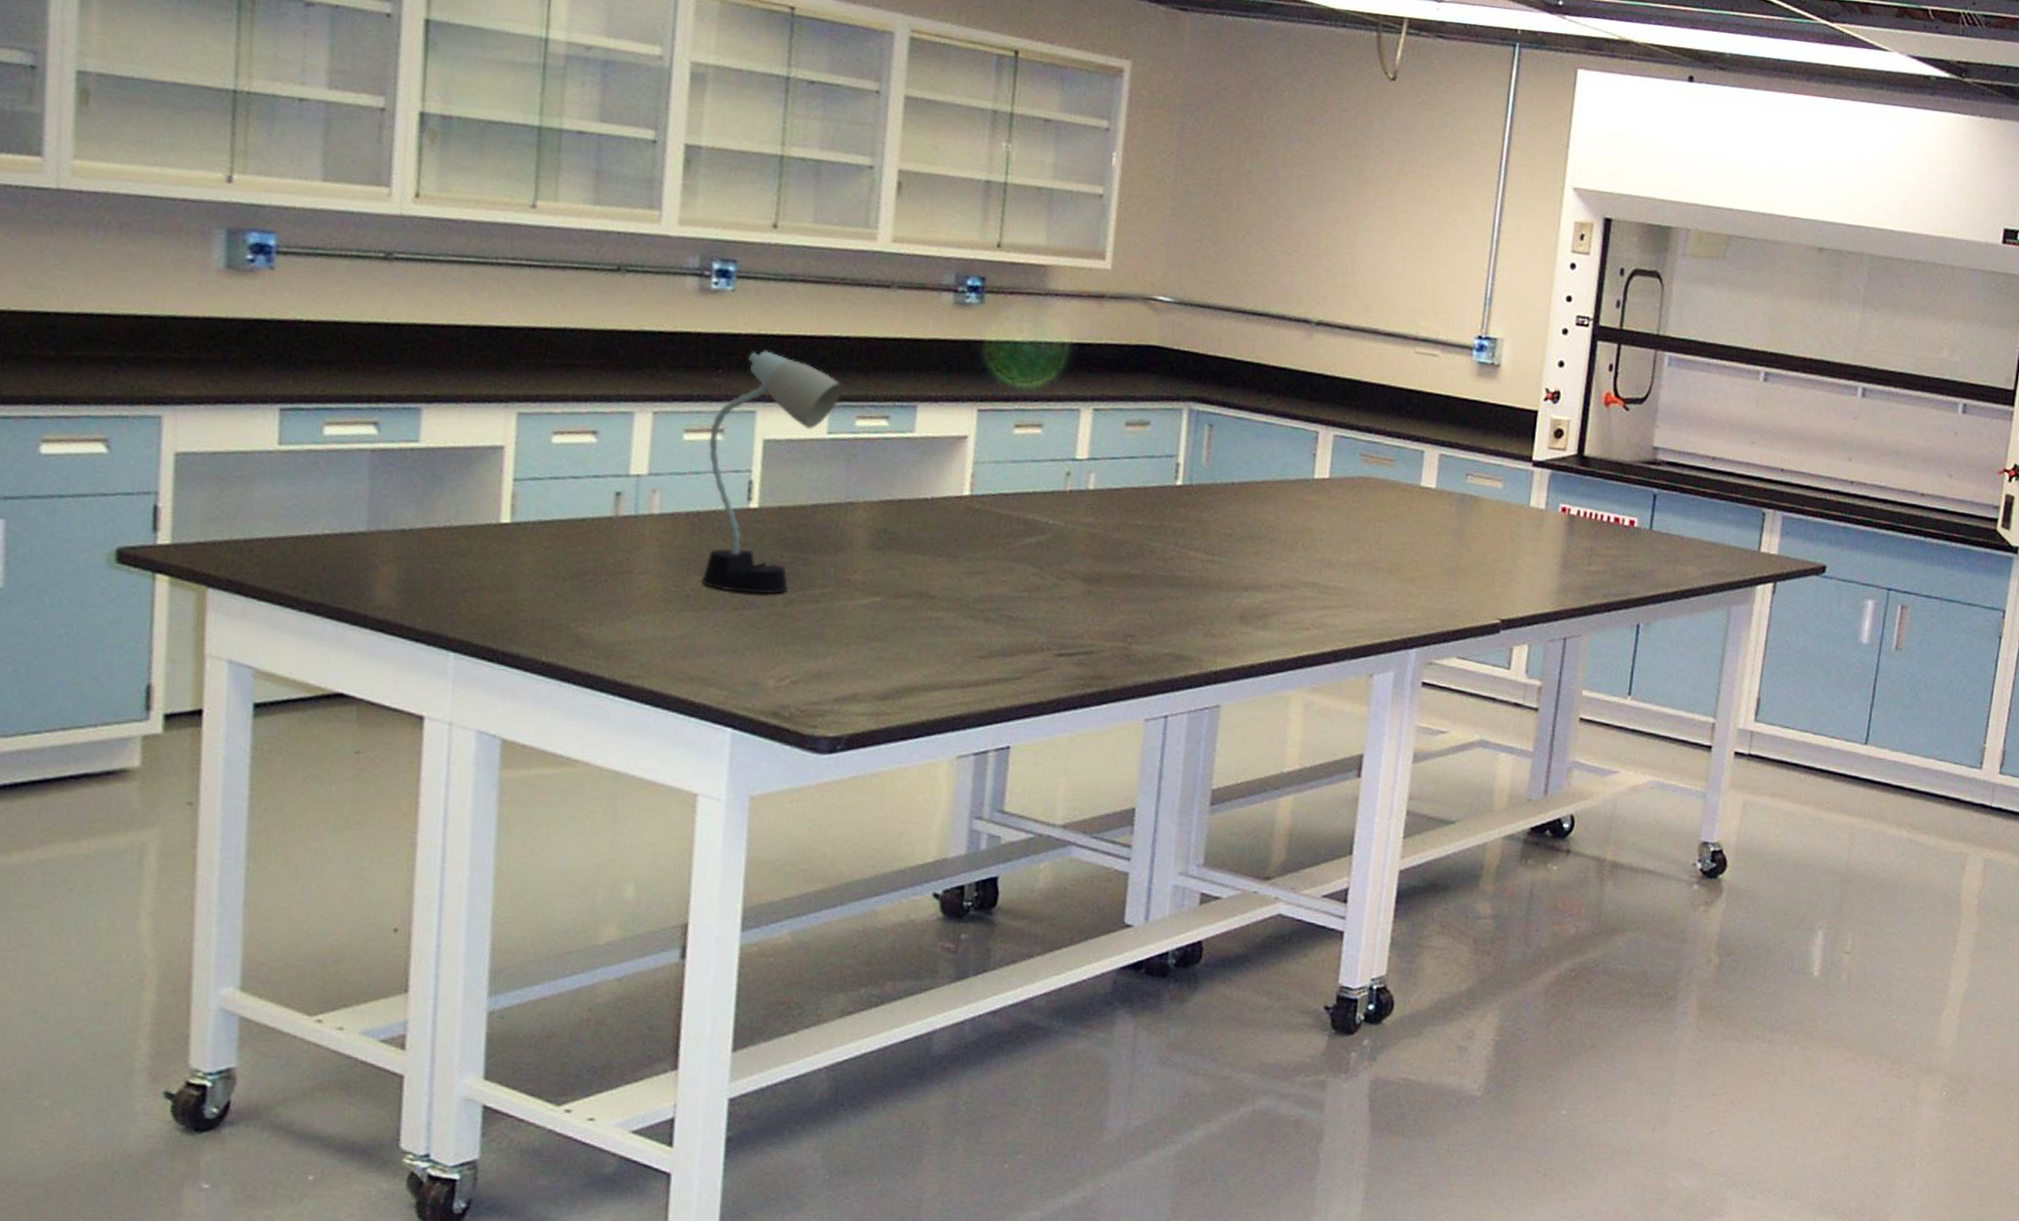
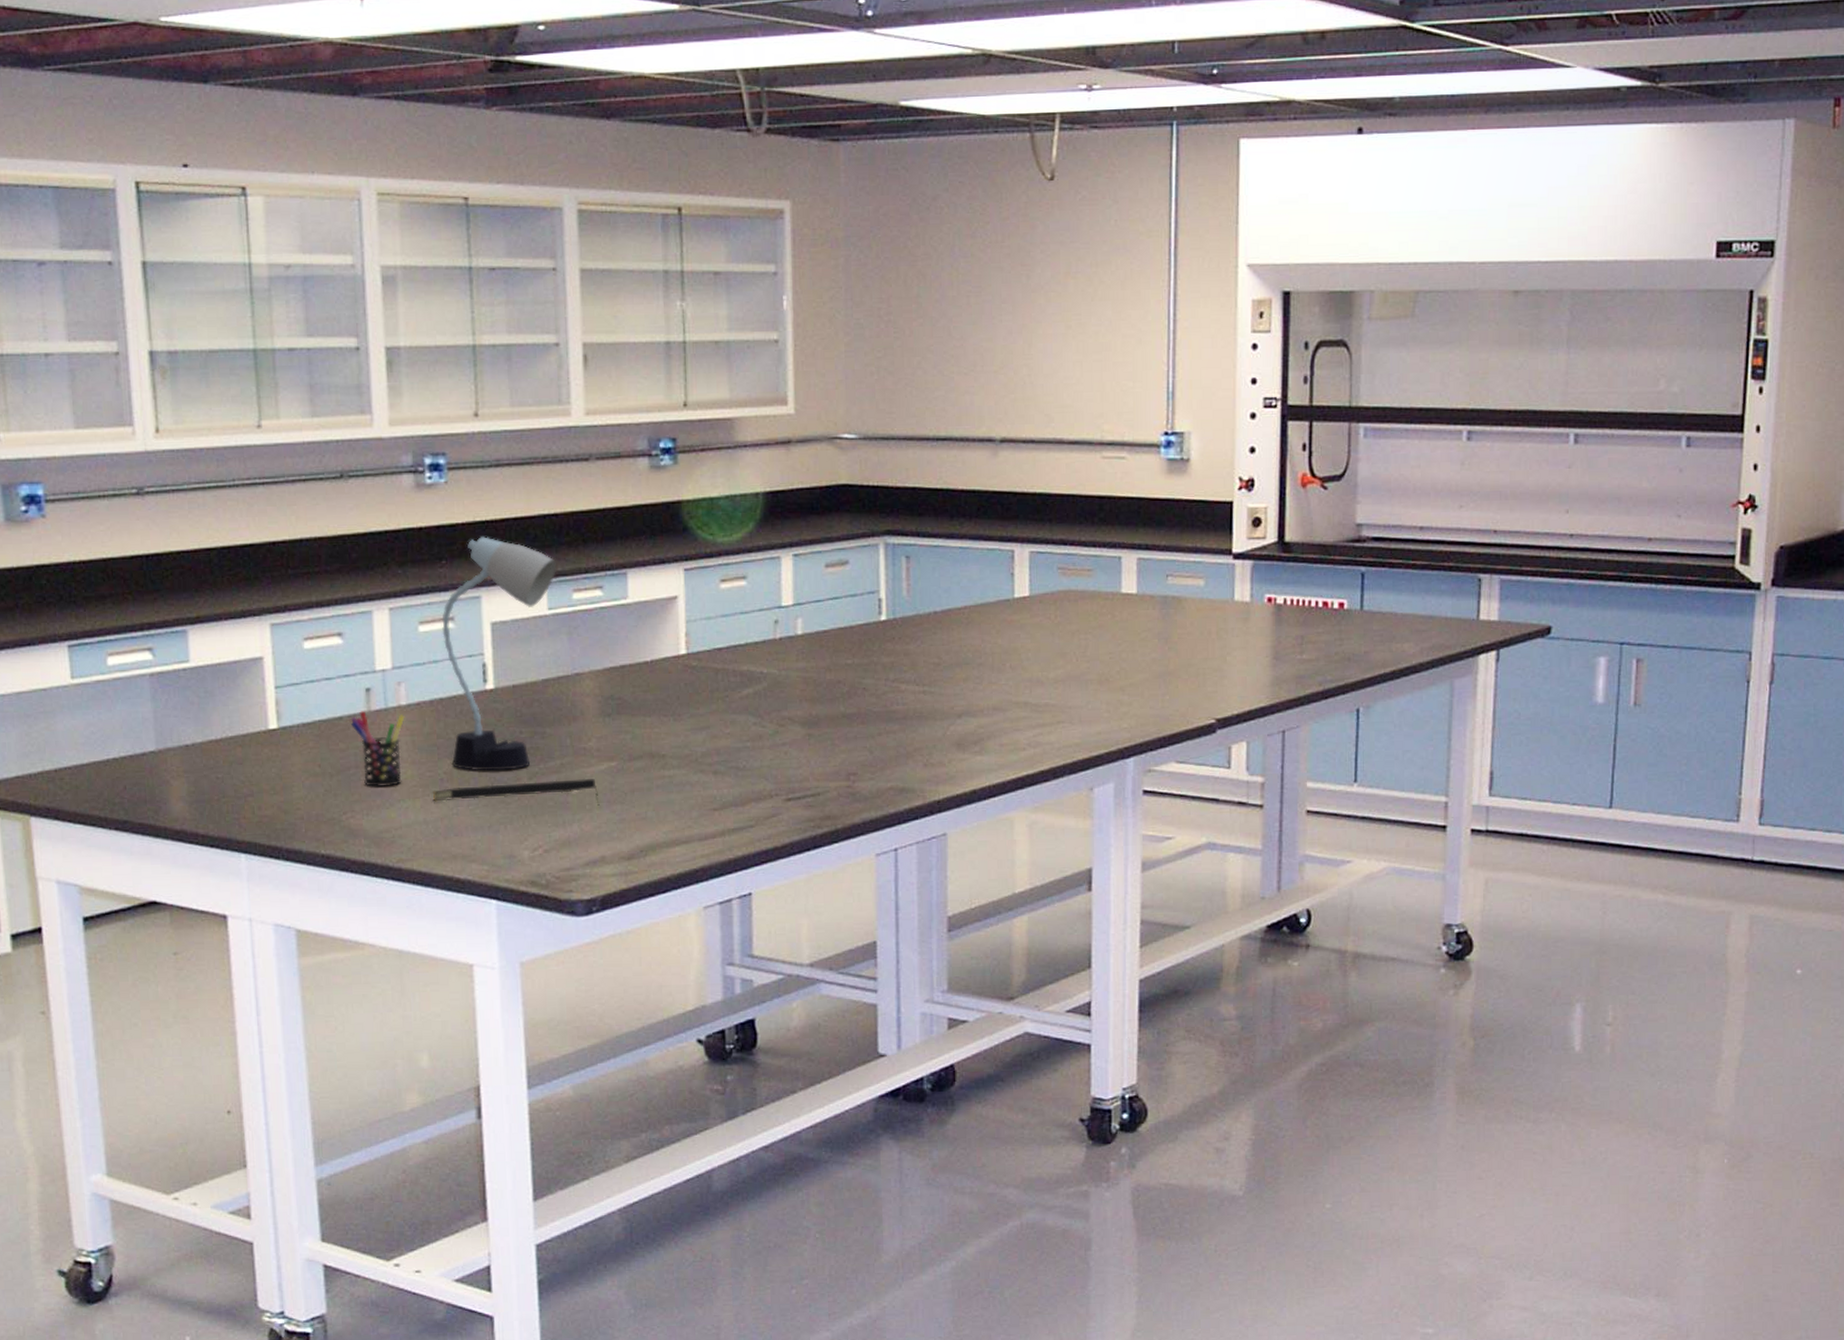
pen holder: none [593,515,656,597] -> present [350,711,405,787]
notepad: none [675,605,858,641] -> present [432,778,600,806]

